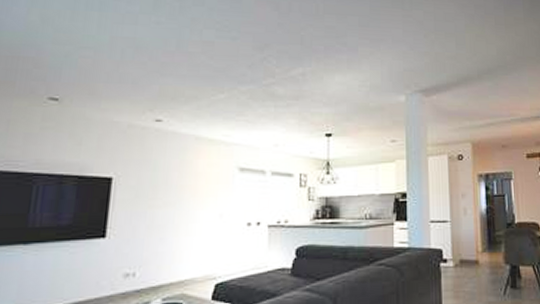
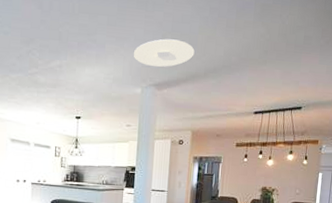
ceiling light: none [393,39,464,71] -> present [134,39,195,67]

